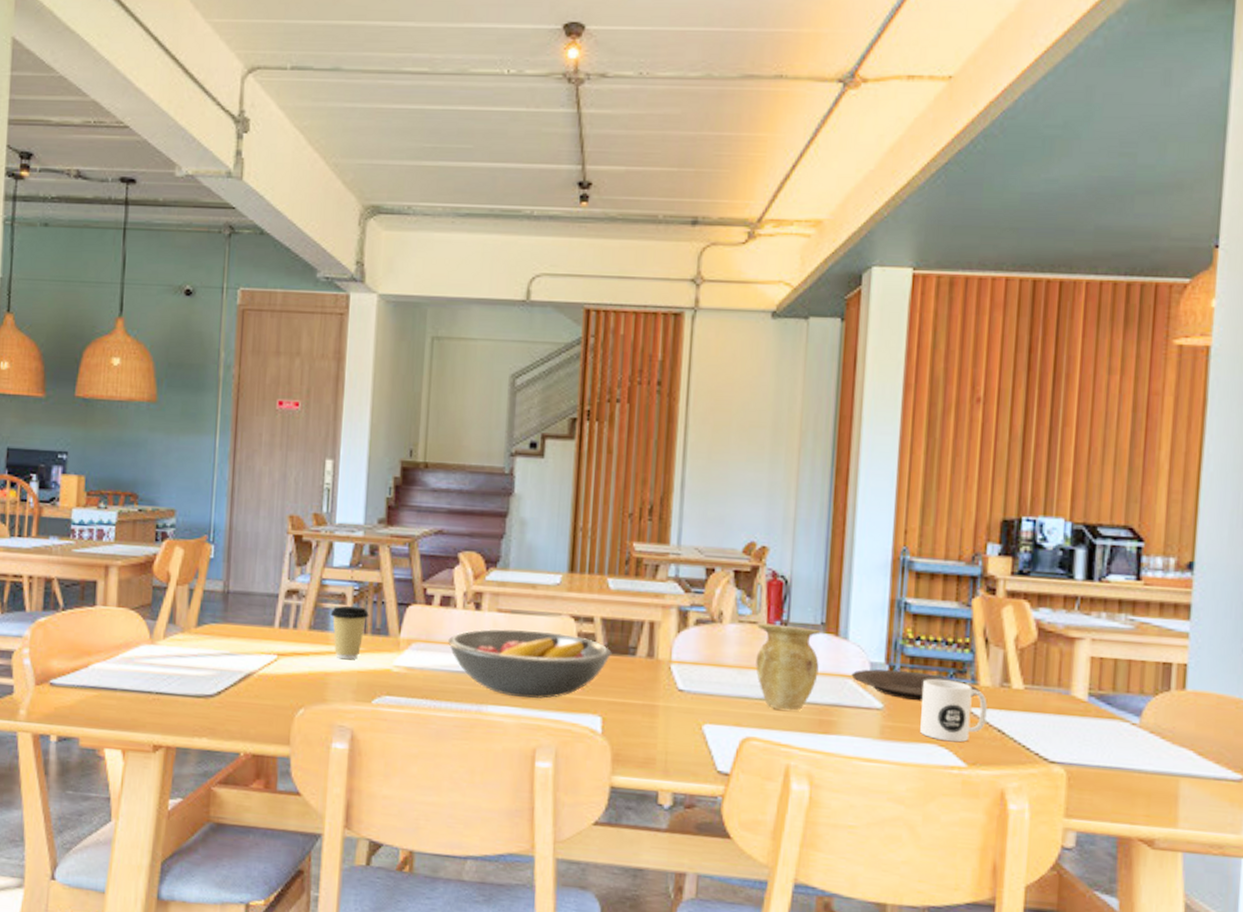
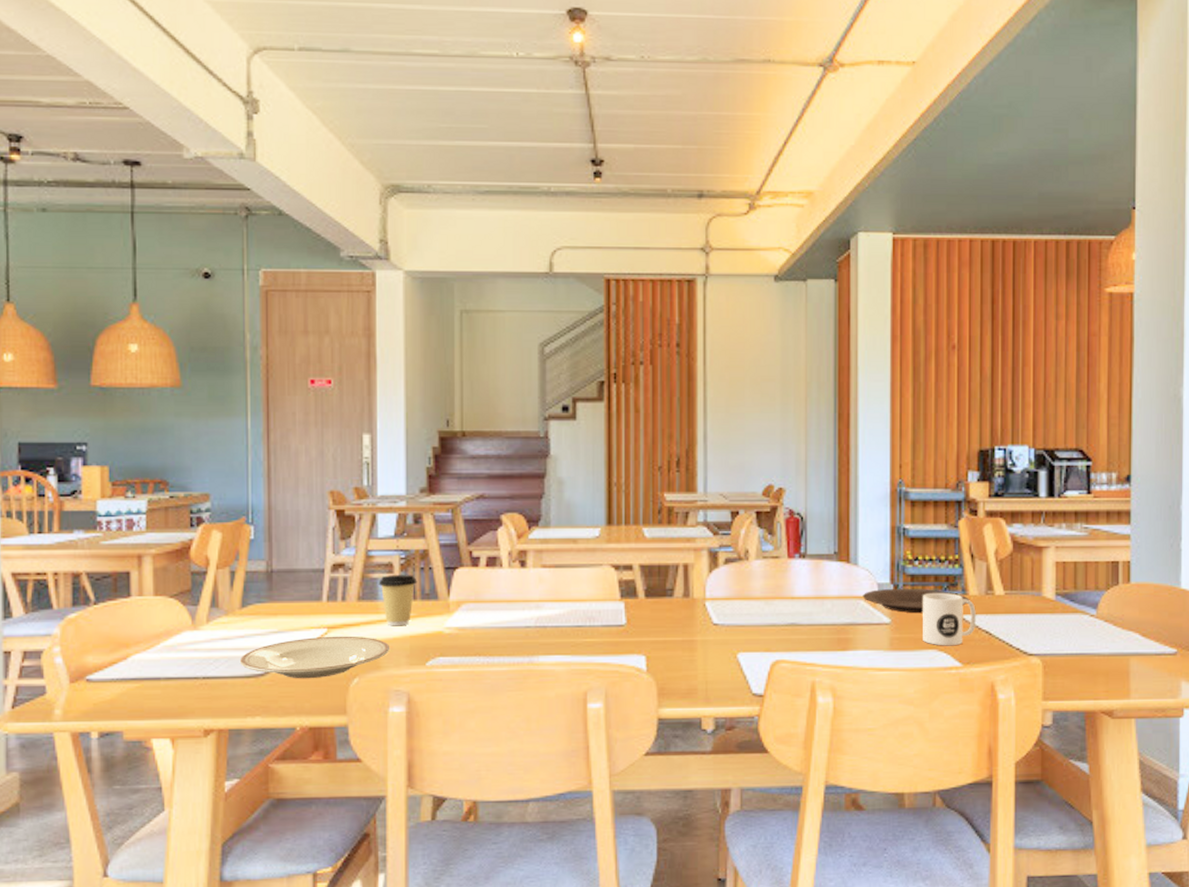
plate: none [191,663,338,705] -> present [239,636,390,679]
fruit bowl: present [448,629,612,699] -> none [497,582,651,646]
vase: present [756,623,821,711] -> none [779,557,834,633]

